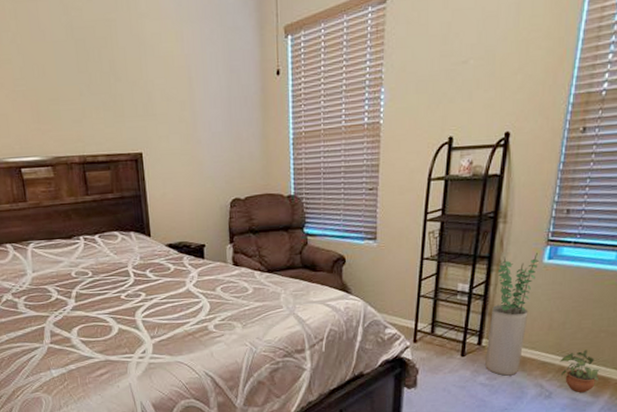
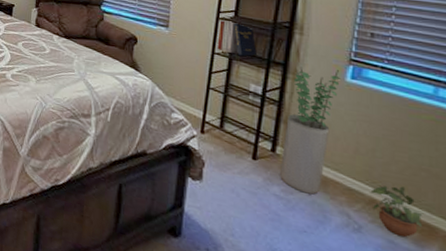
books: none [425,216,464,257] -> present [217,16,257,57]

